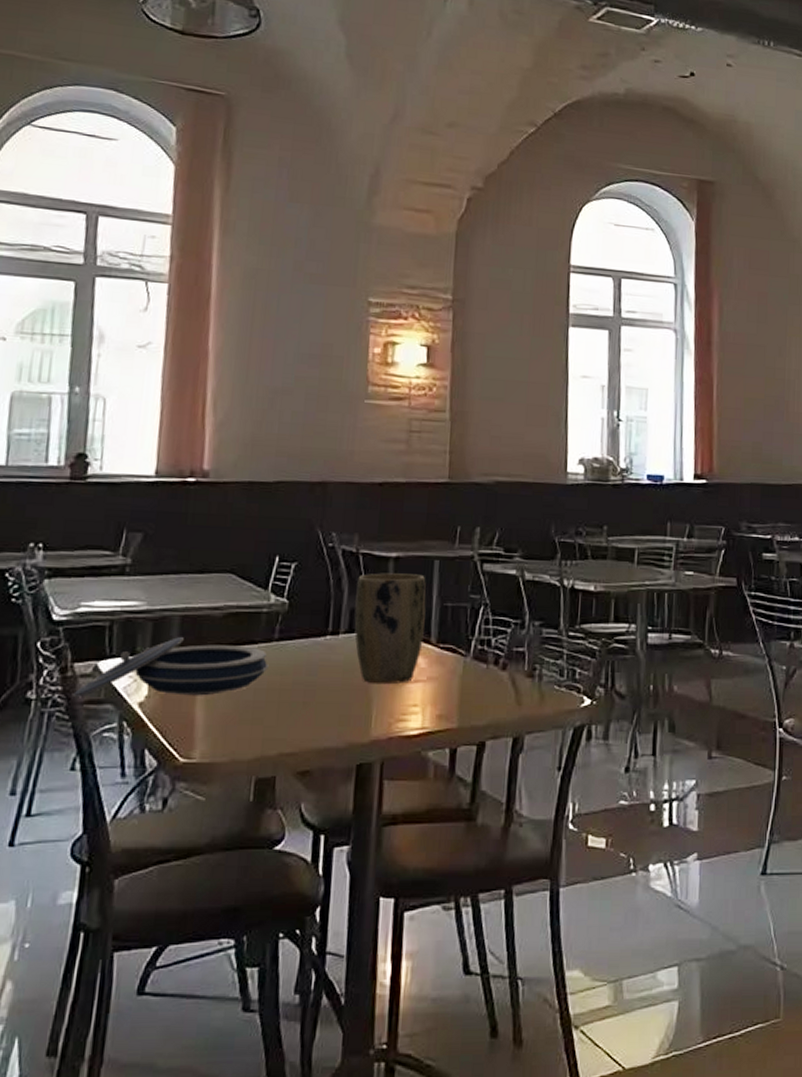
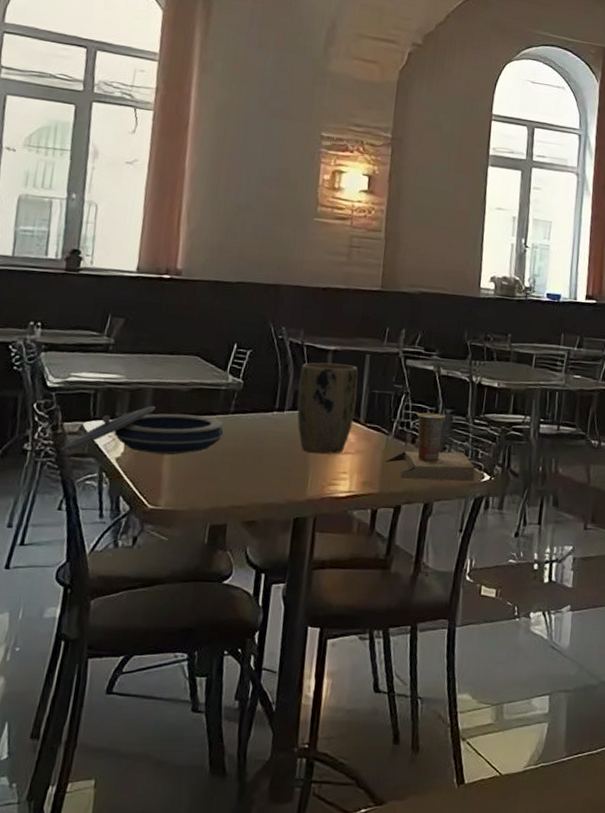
cup: none [463,626,573,710] -> present [384,412,475,481]

